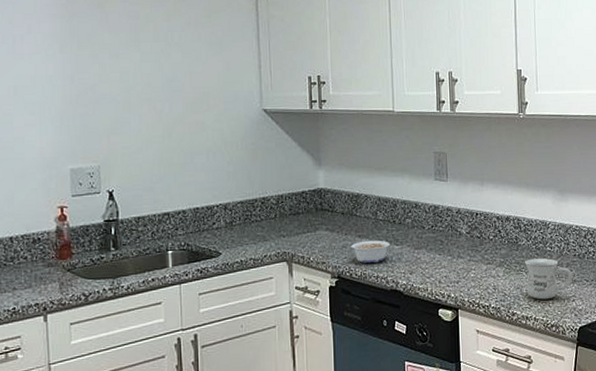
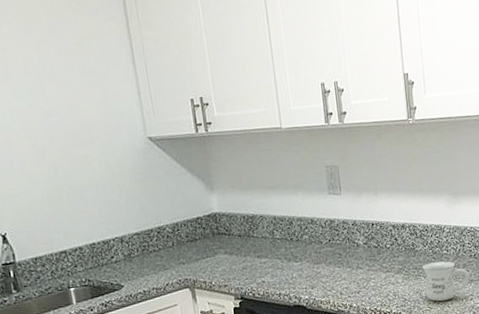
legume: present [346,240,390,263] -> none [246,258,290,282]

